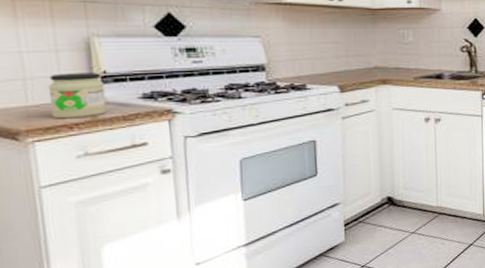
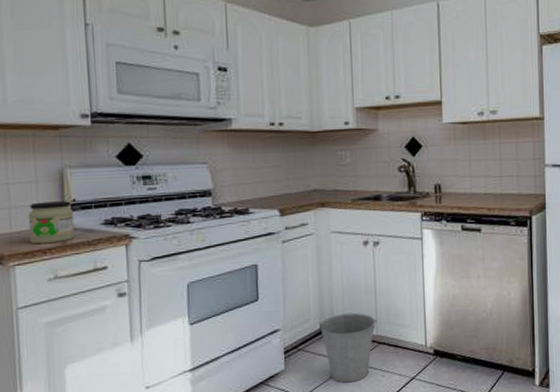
bucket: none [379,185,437,252] -> present [318,312,377,383]

